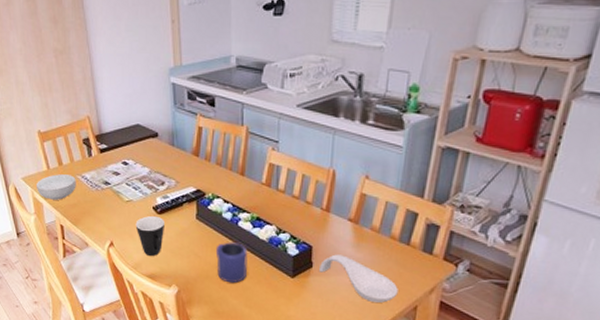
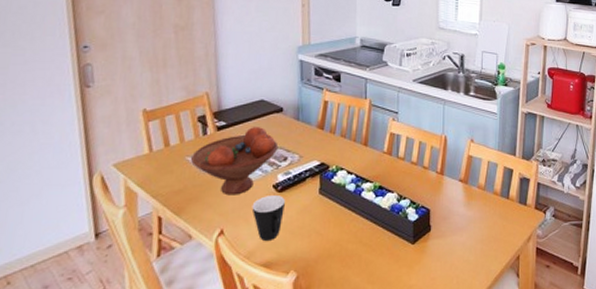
cereal bowl: present [35,174,76,200] -> none [131,157,185,187]
fruit bowl: none [81,151,156,213] -> present [191,127,279,196]
mug: present [215,242,248,284] -> none [338,214,370,260]
spoon rest: present [319,254,398,303] -> none [437,215,503,258]

